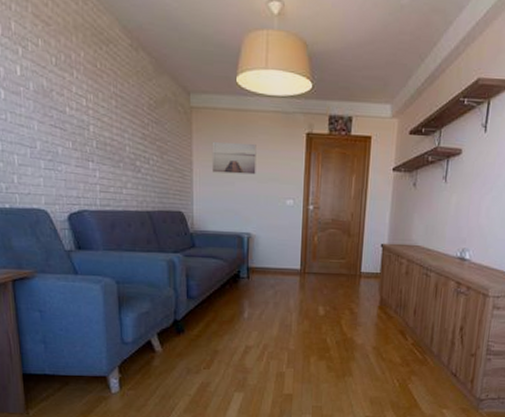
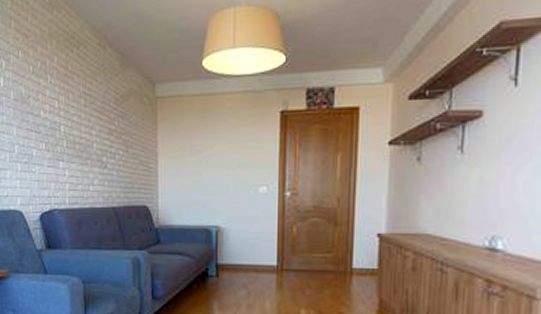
wall art: present [211,141,257,175] -> none [177,128,225,163]

